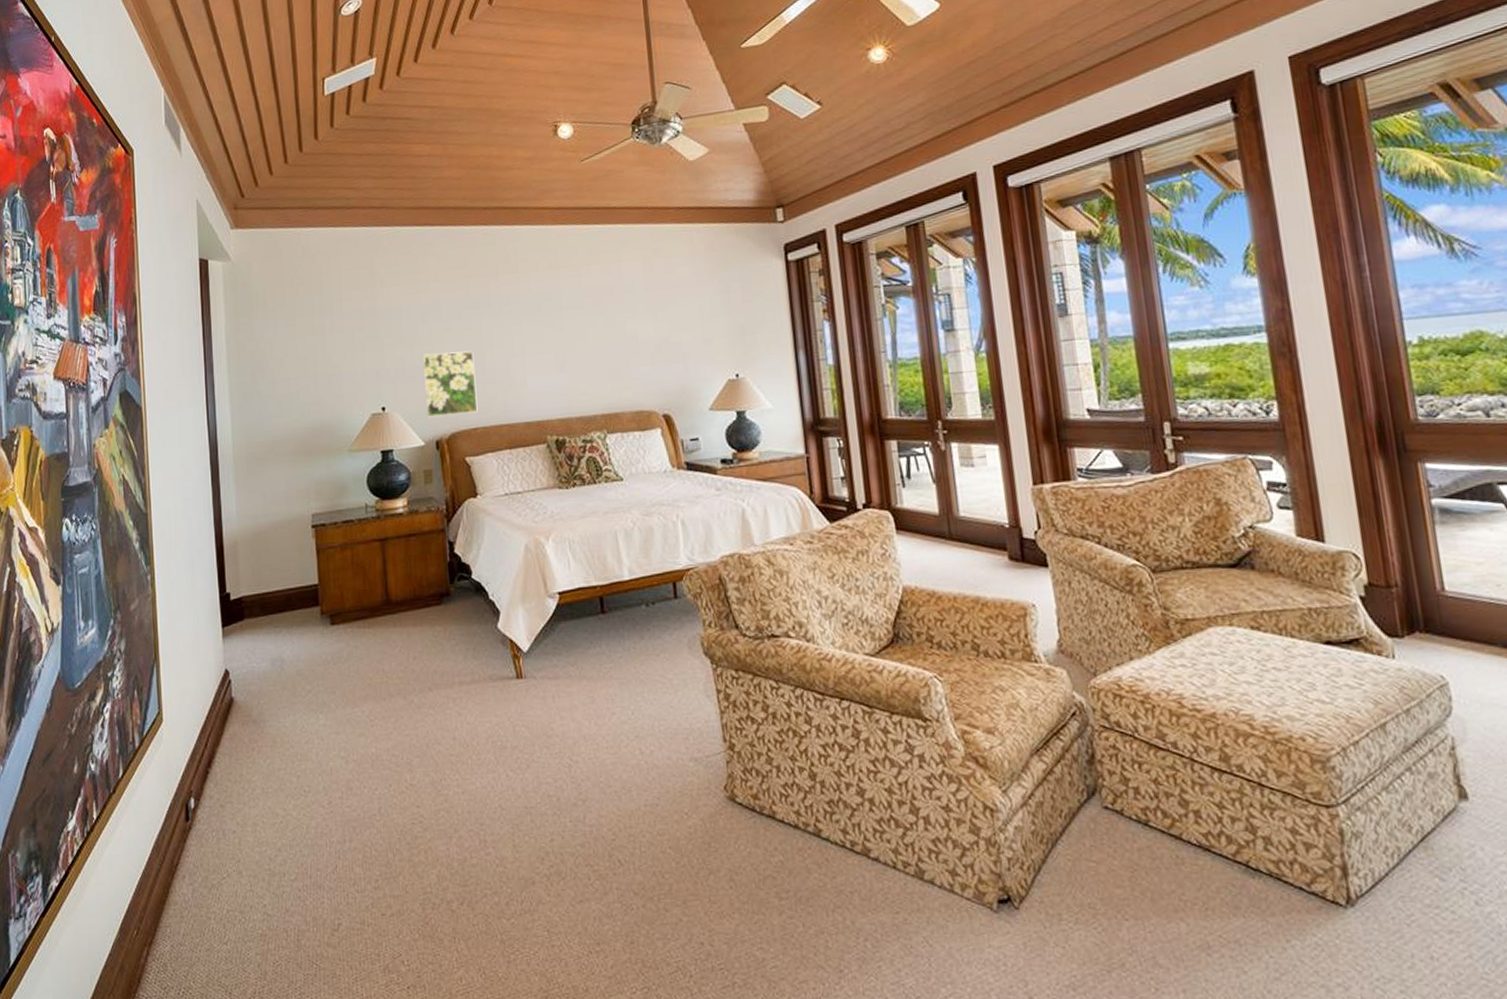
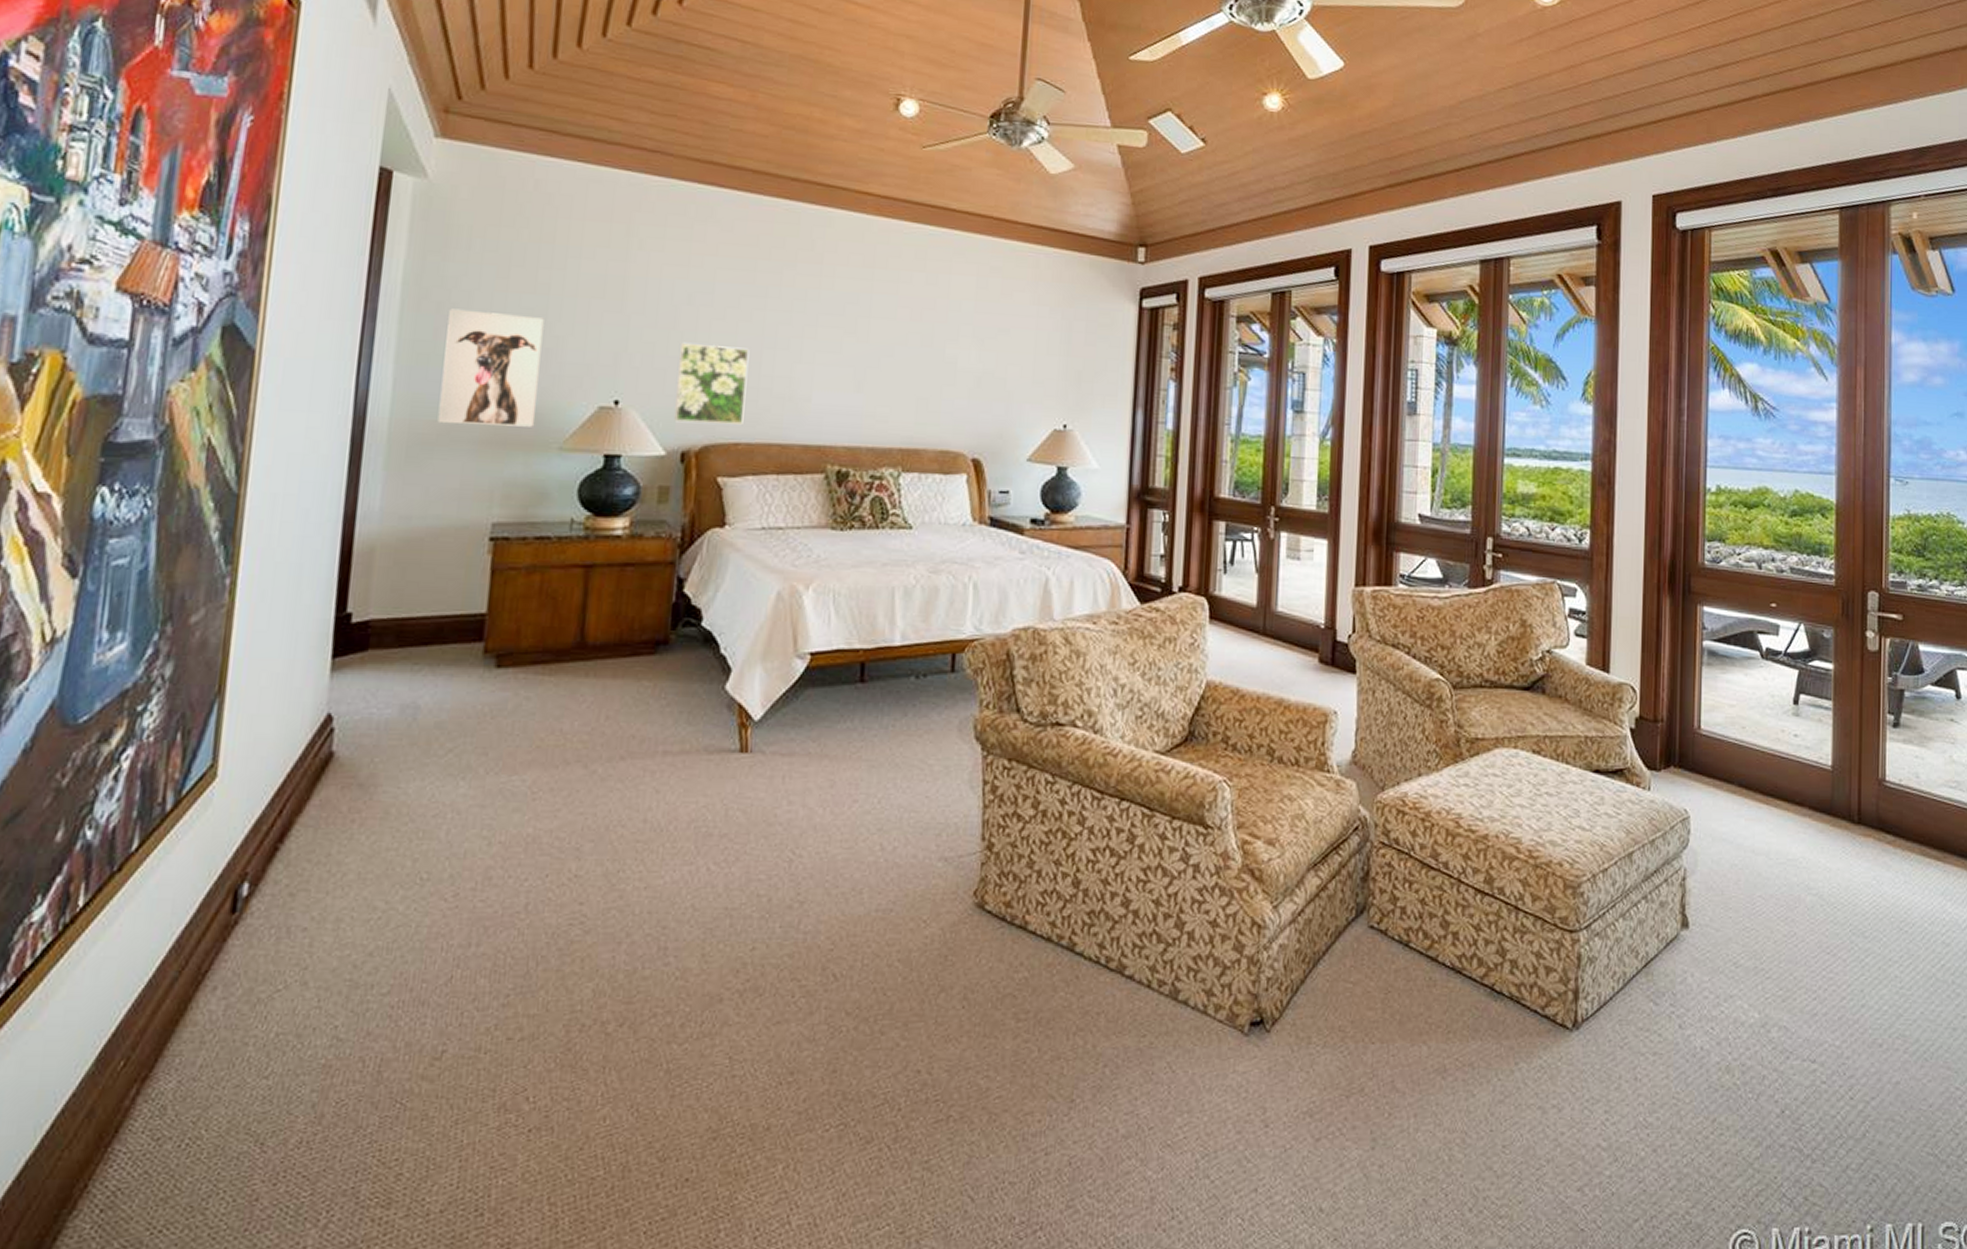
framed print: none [260,352,328,442] -> present [437,308,544,427]

